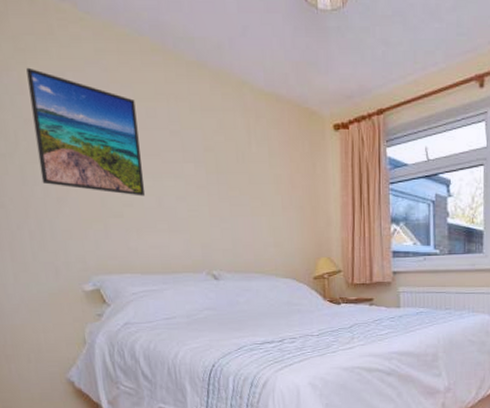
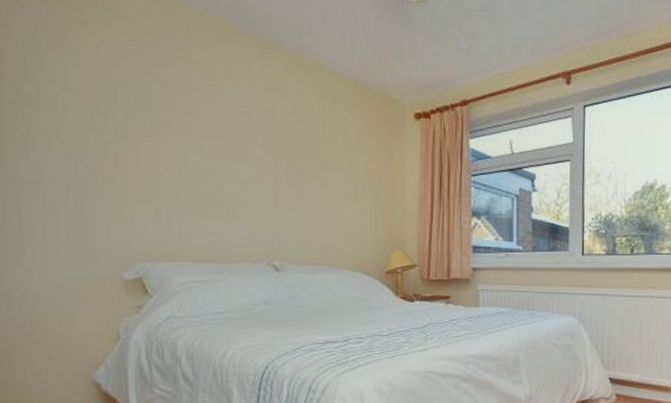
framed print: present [26,67,146,196] -> none [85,39,205,179]

